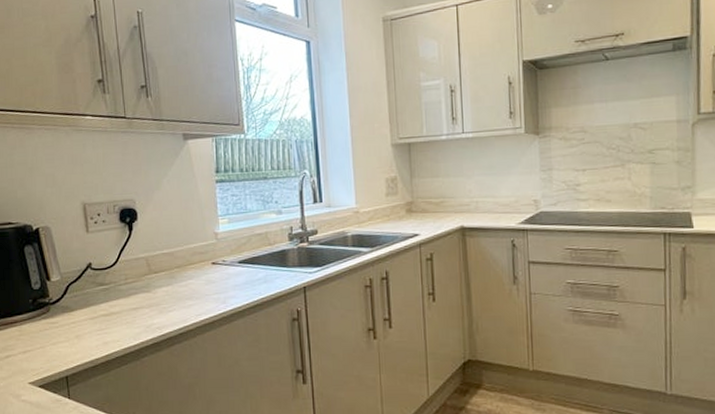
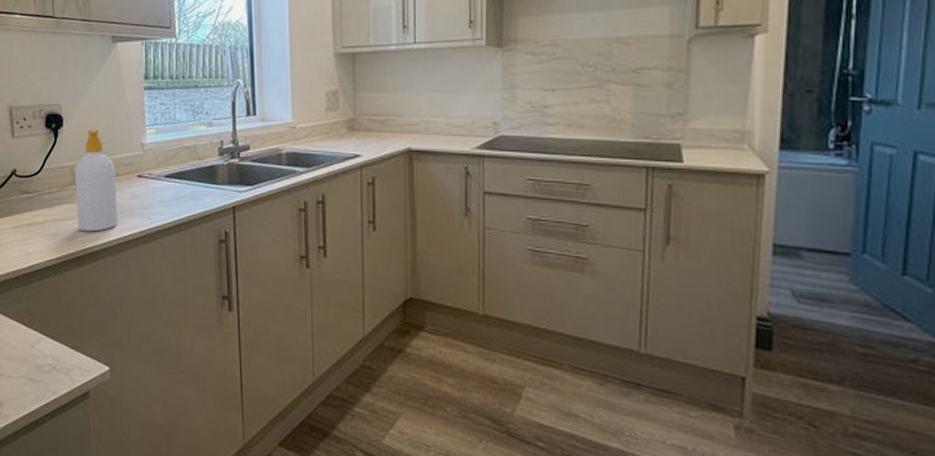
soap bottle: none [150,221,194,319] -> present [75,129,118,232]

